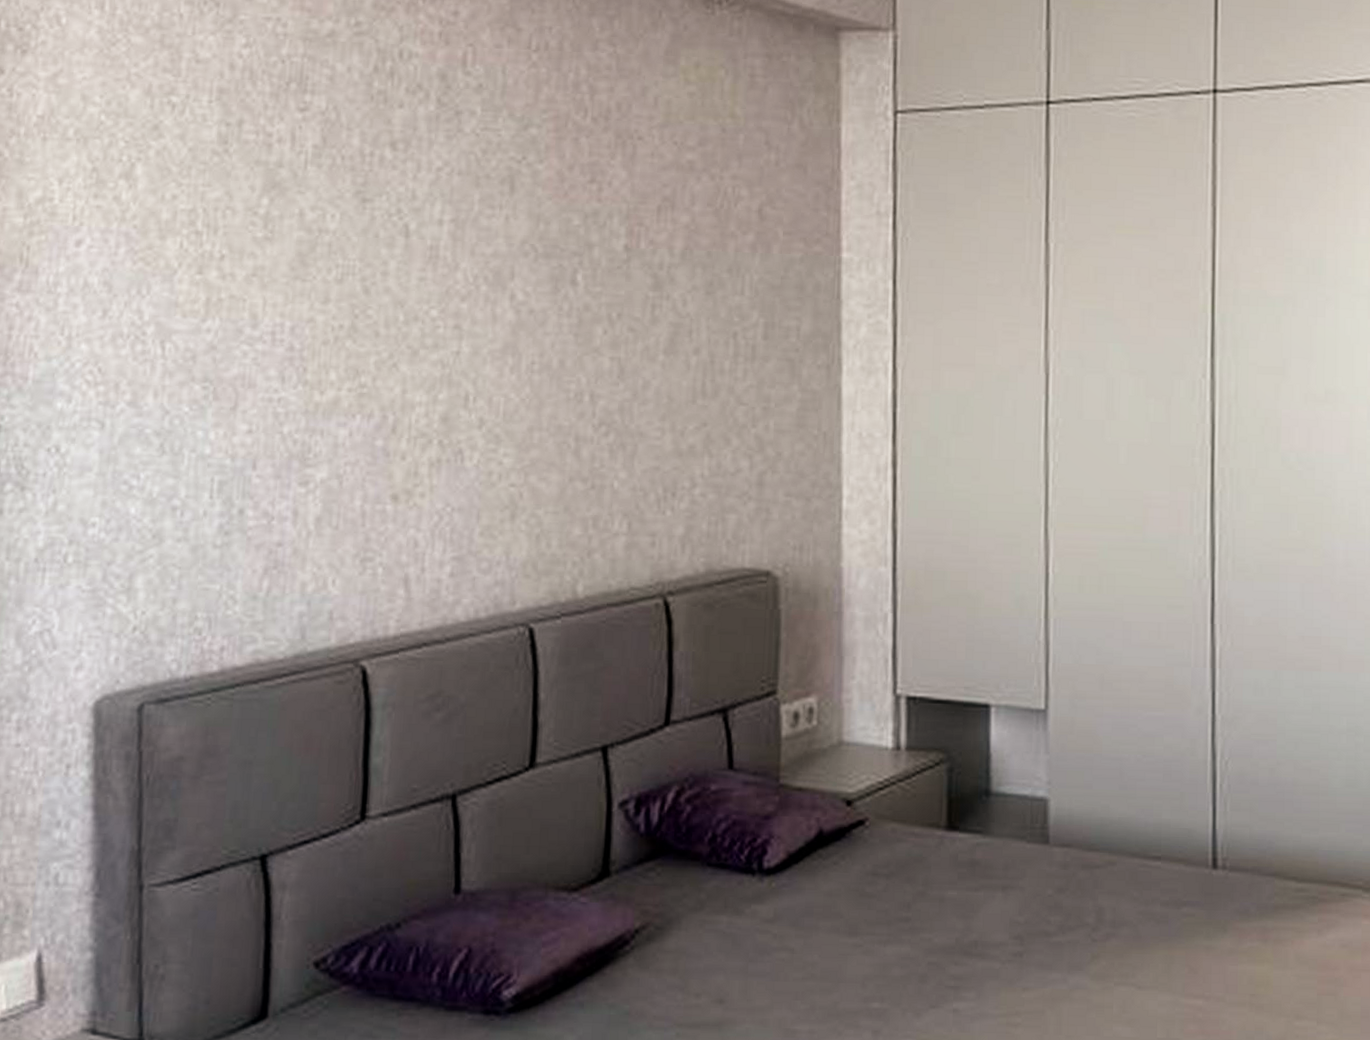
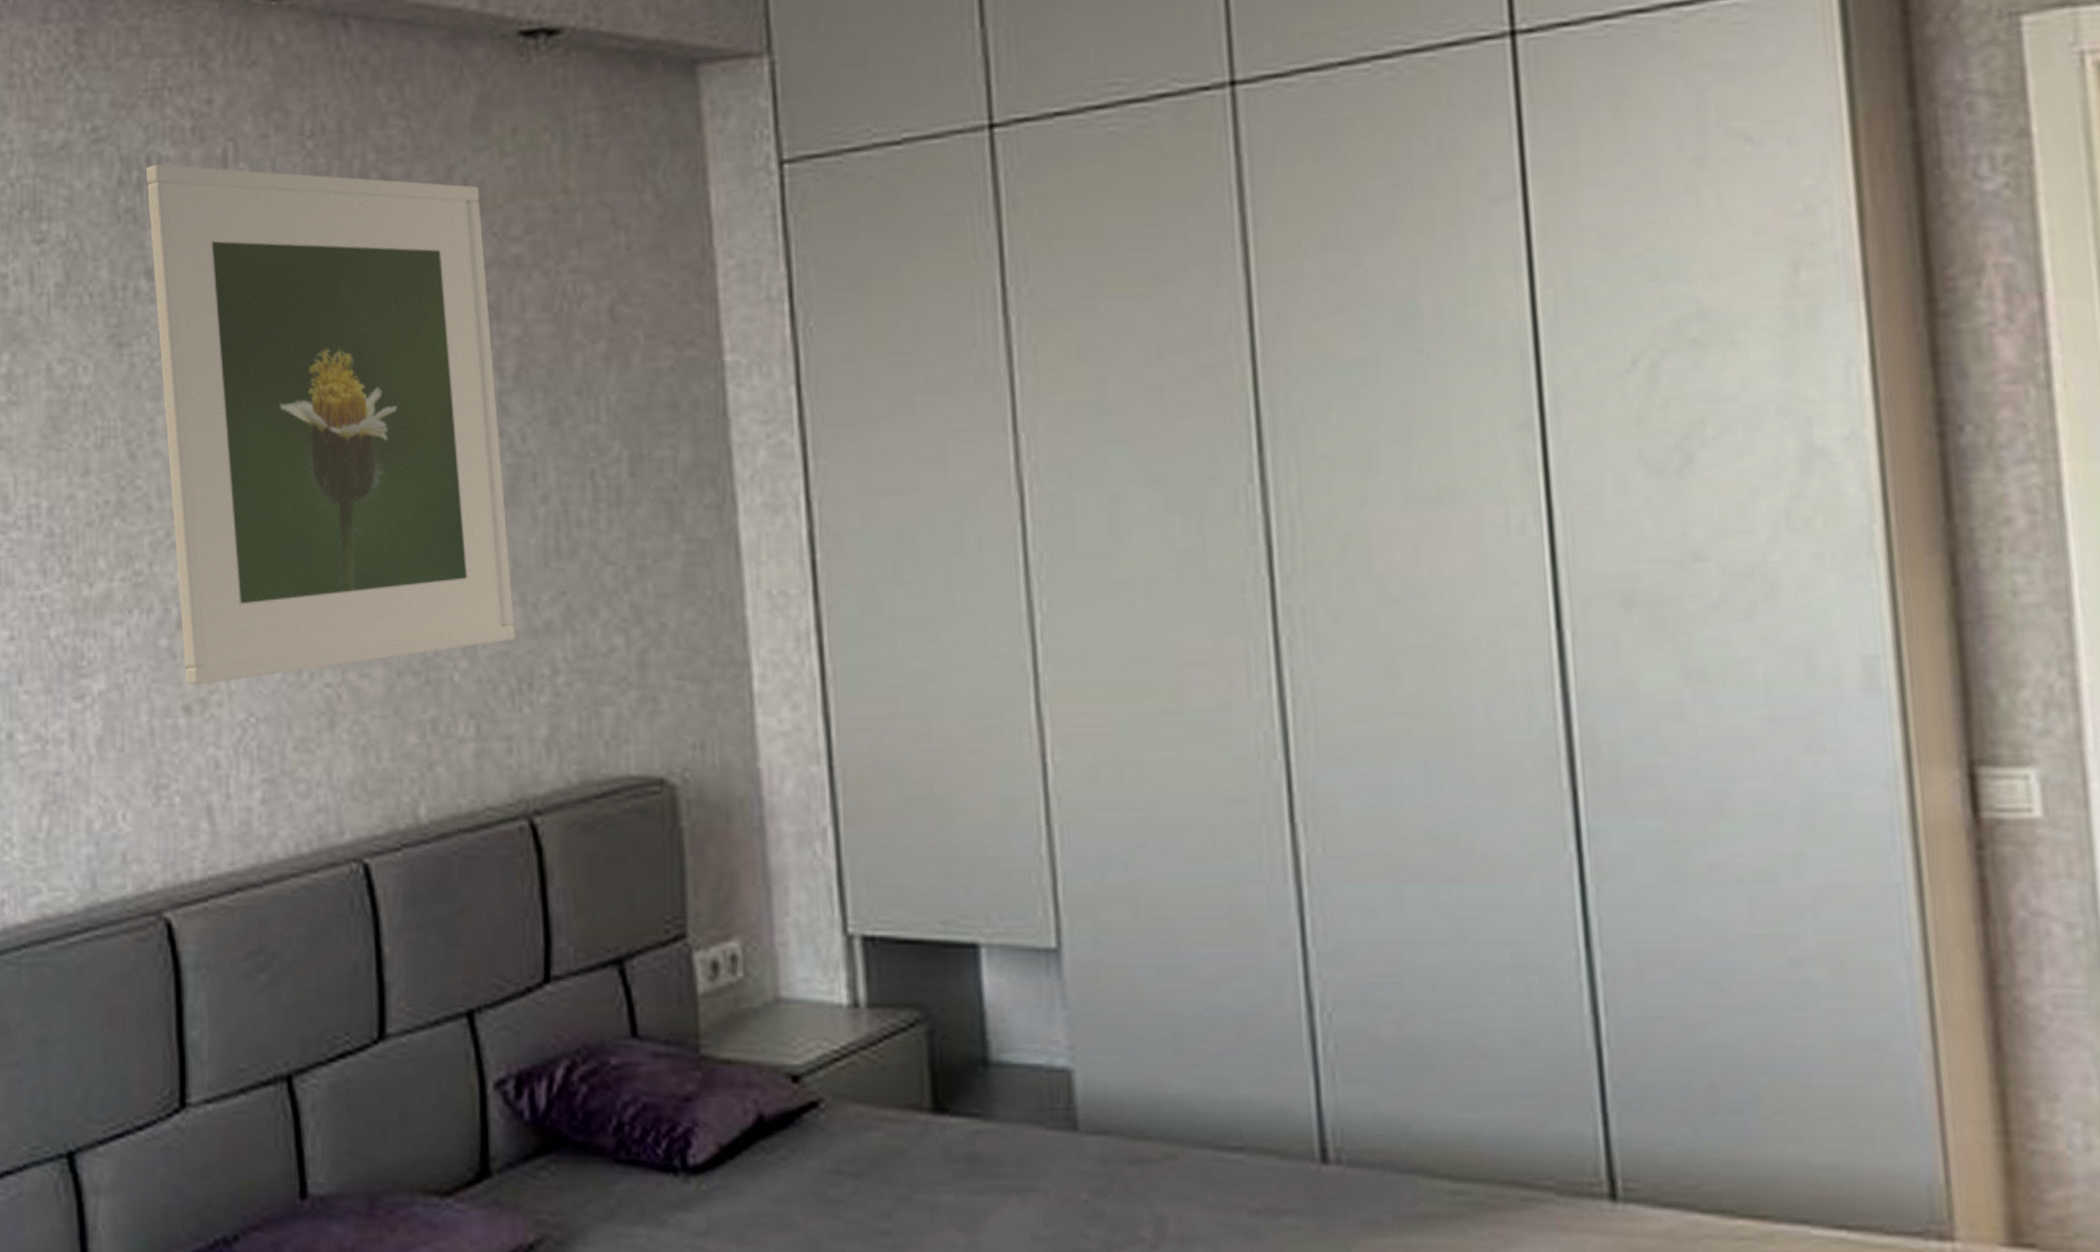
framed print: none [395,58,666,479] -> present [145,164,516,685]

